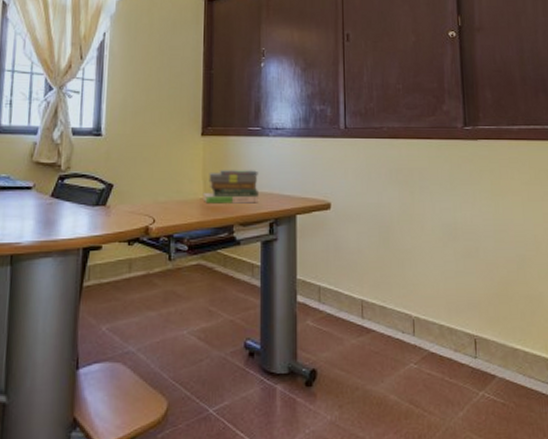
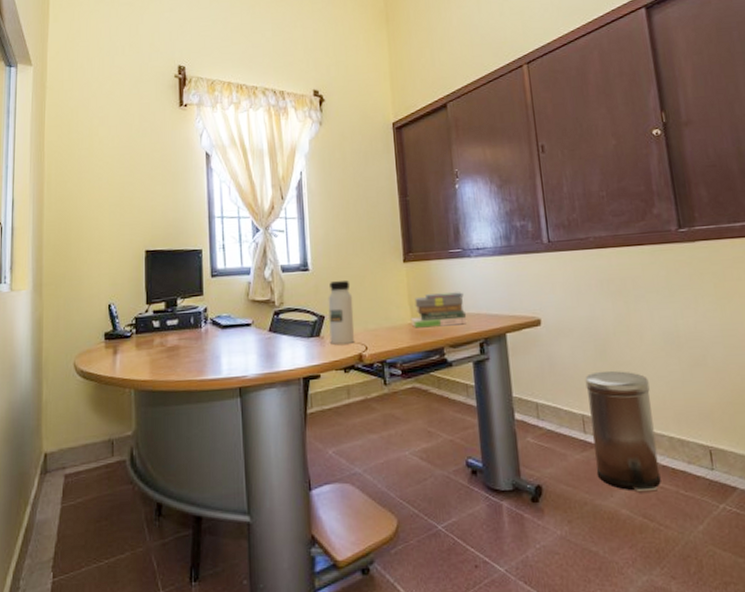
water bottle: none [116,148,145,216] -> present [328,280,354,346]
pedal bin: none [367,259,429,379] -> present [585,371,661,493]

